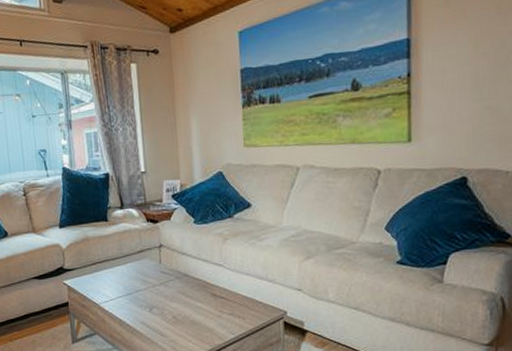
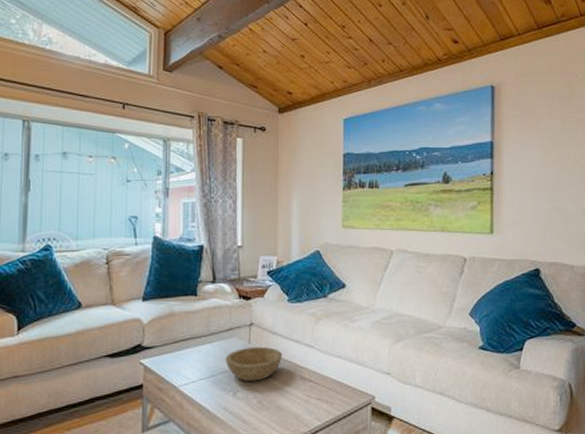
bowl: none [139,266,193,299] -> present [225,346,283,382]

